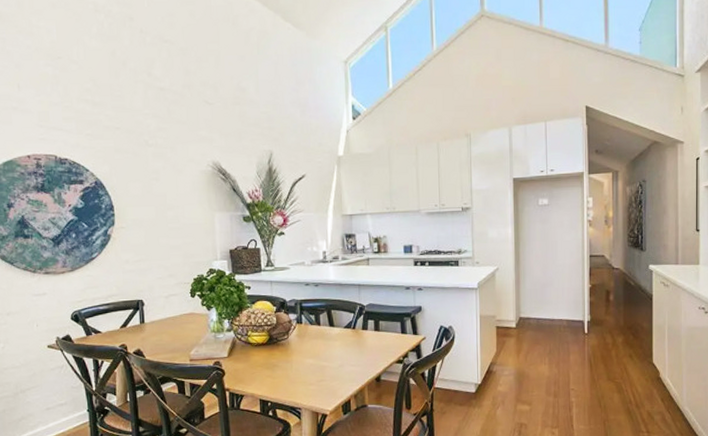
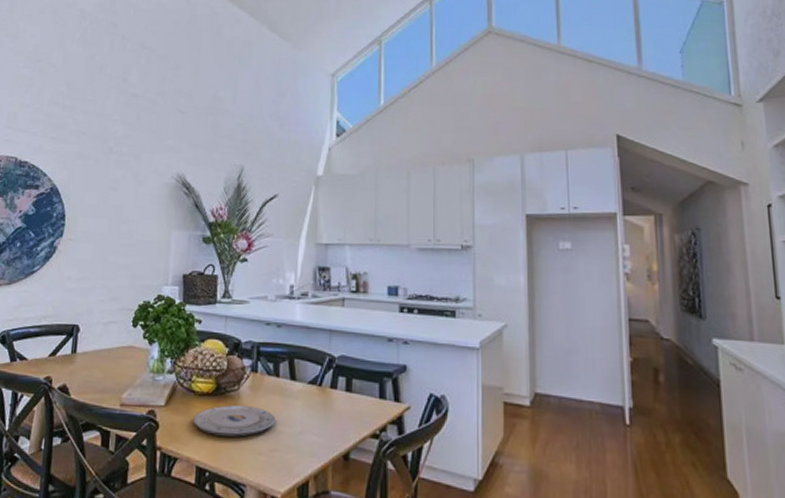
plate: none [252,349,321,375] -> present [192,405,276,437]

